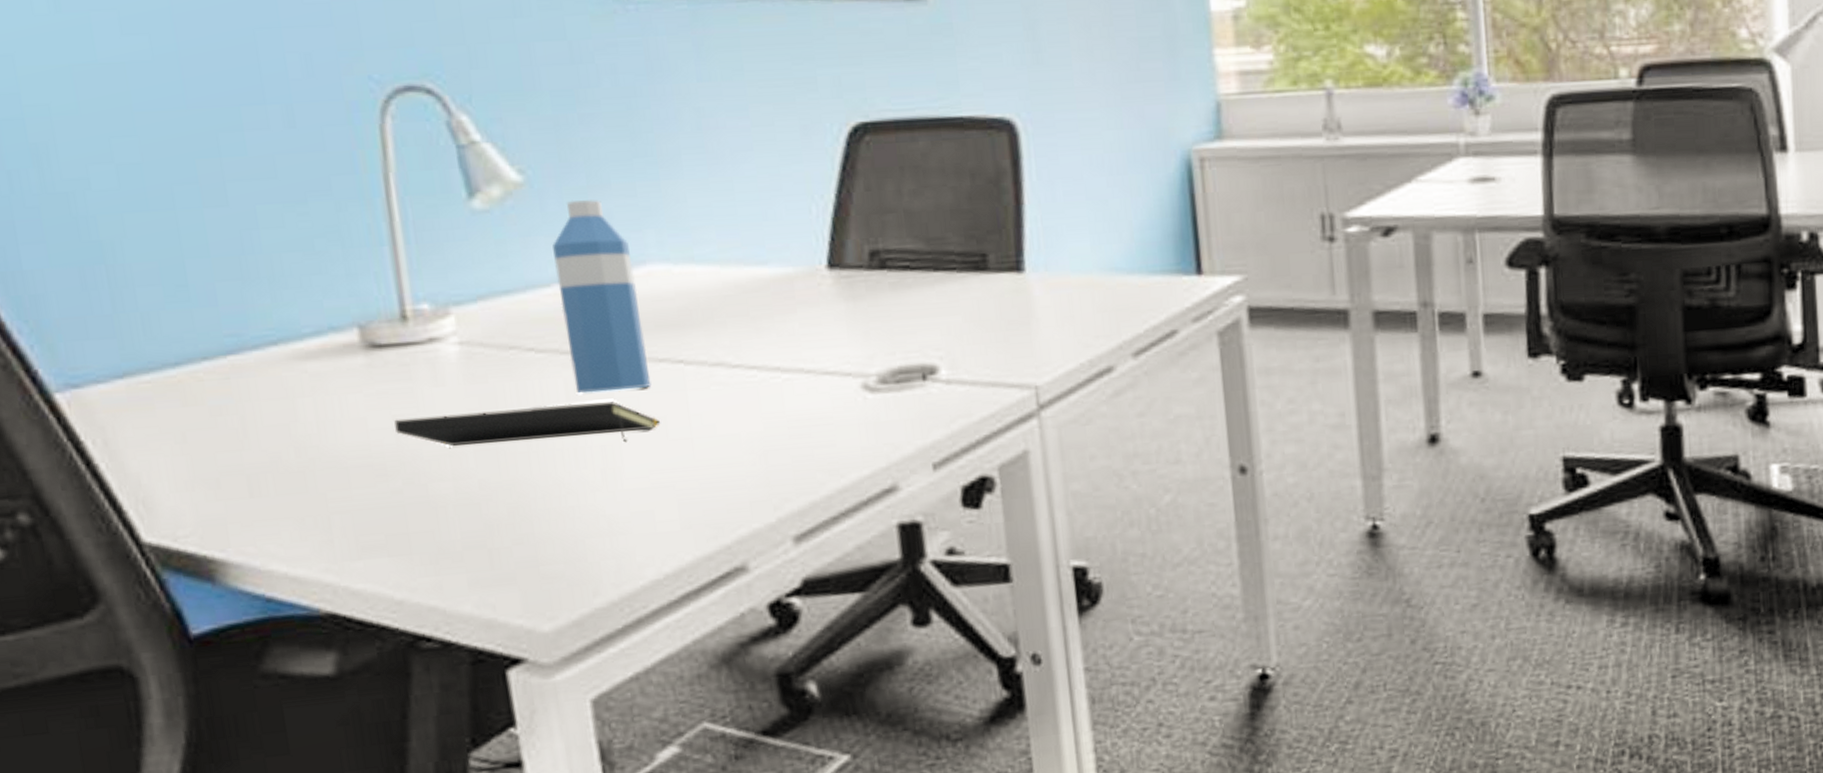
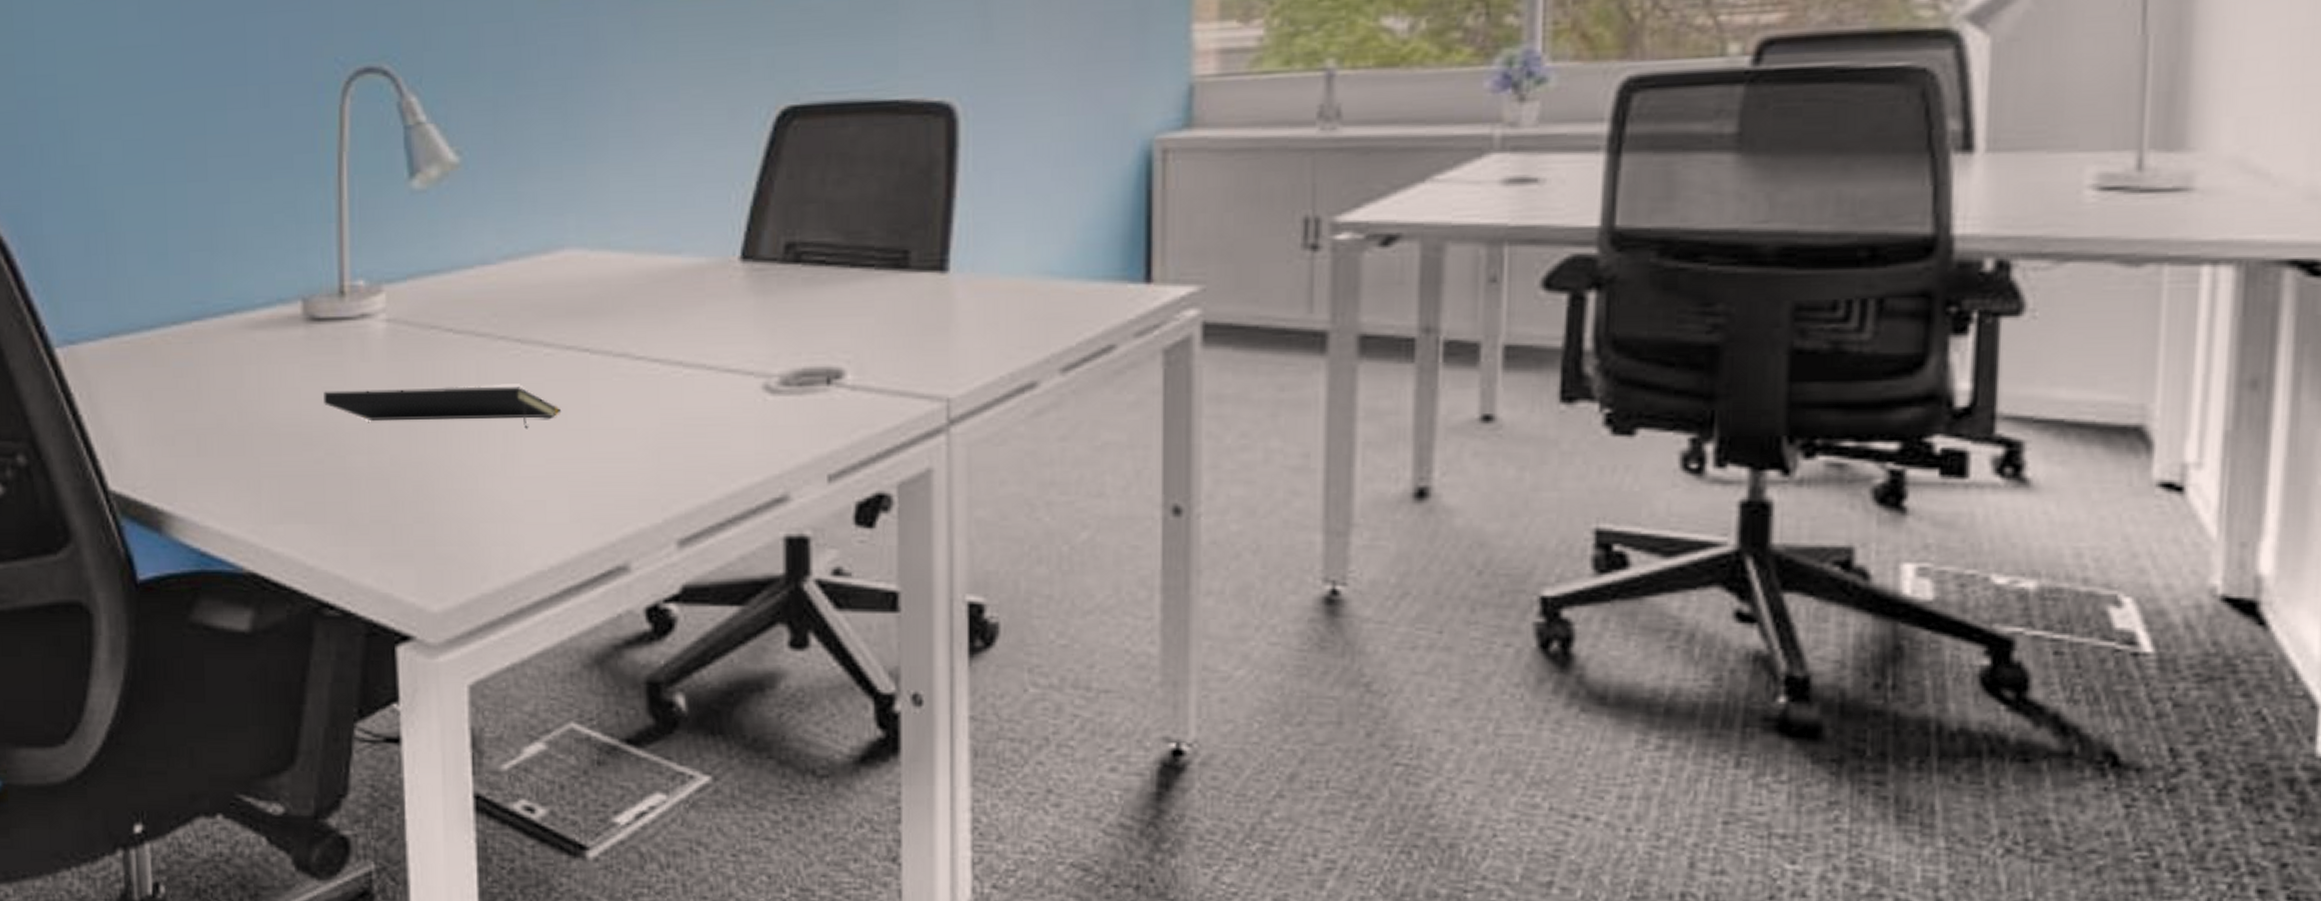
water bottle: present [552,200,651,394] -> none [480,182,557,377]

